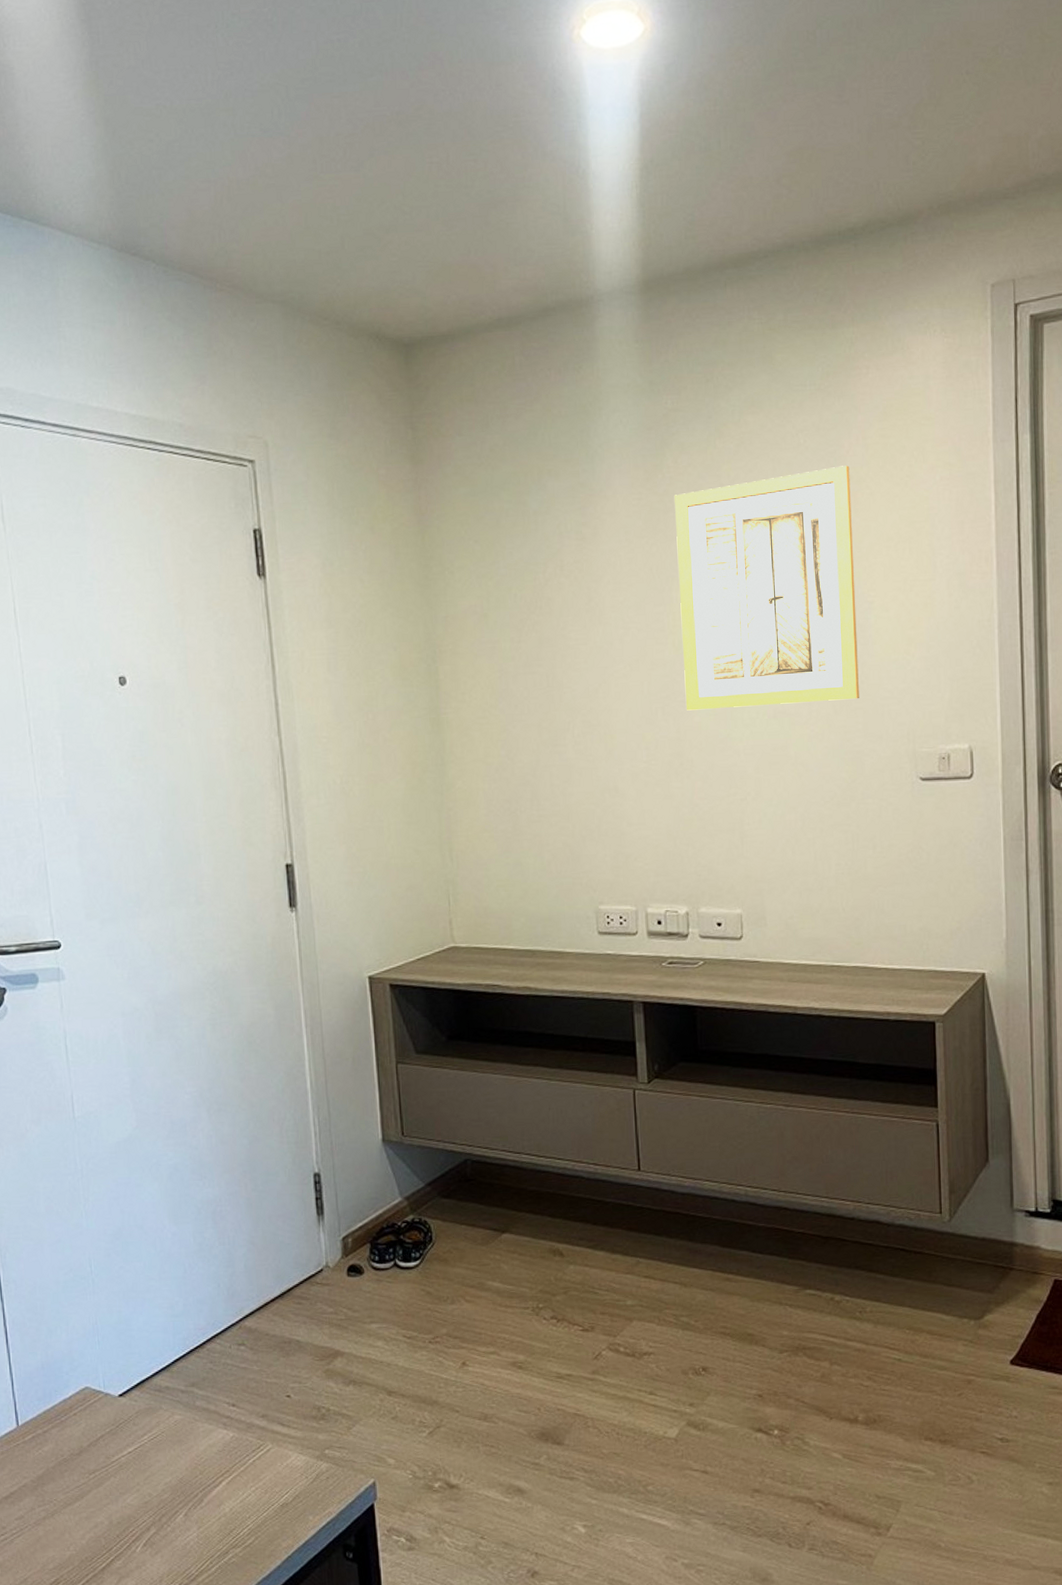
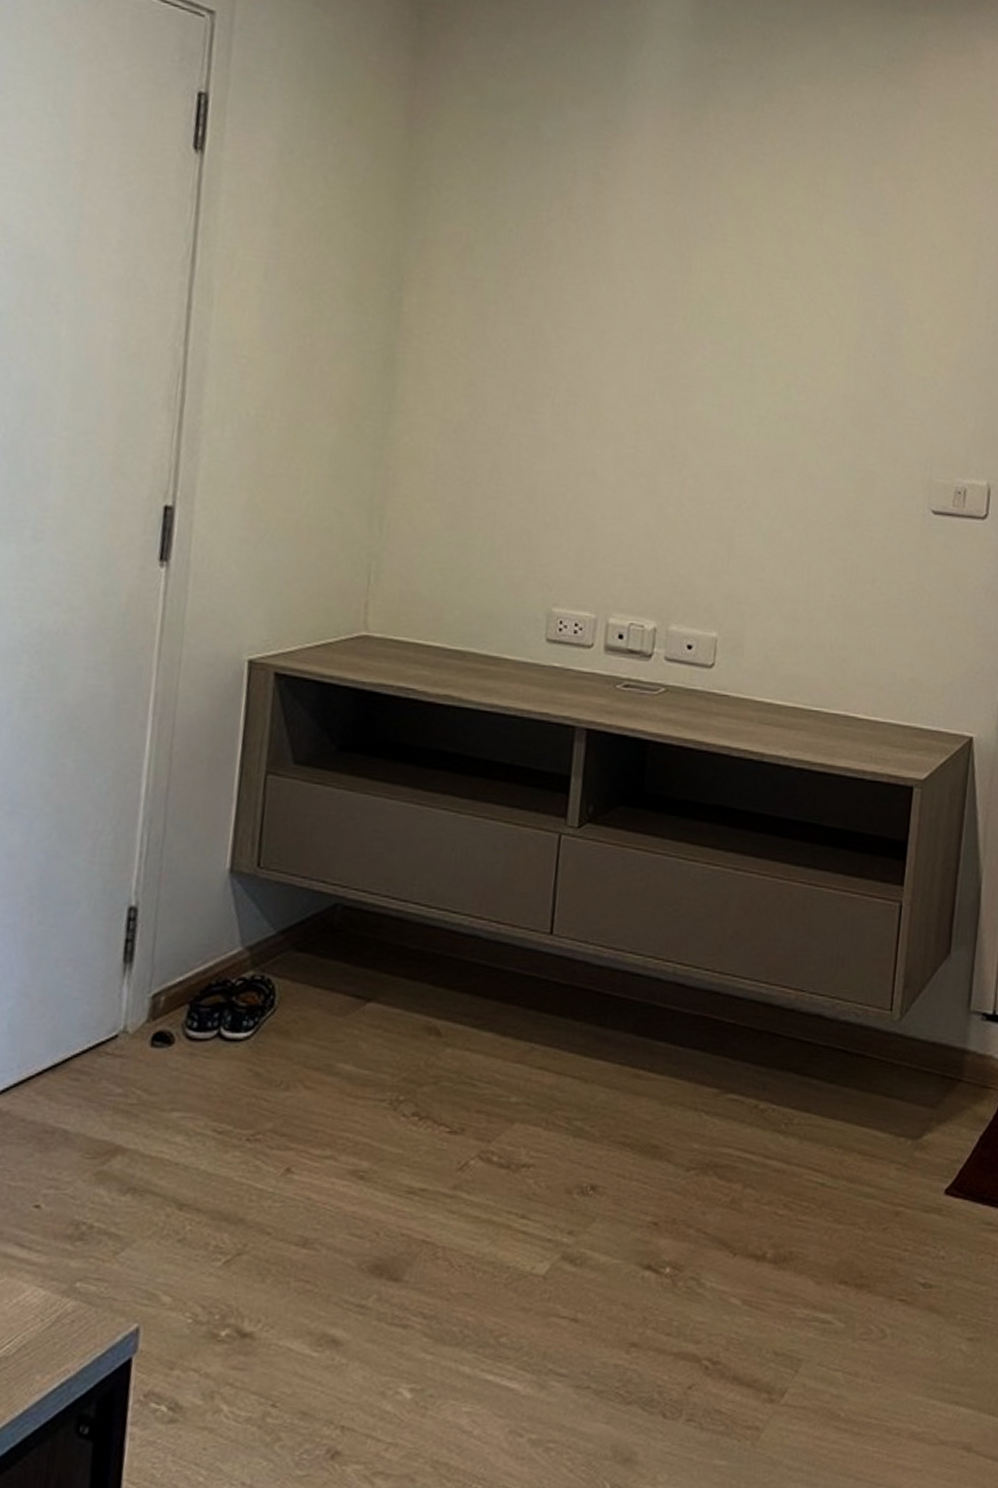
wall art: present [674,465,859,711] -> none [689,153,903,413]

